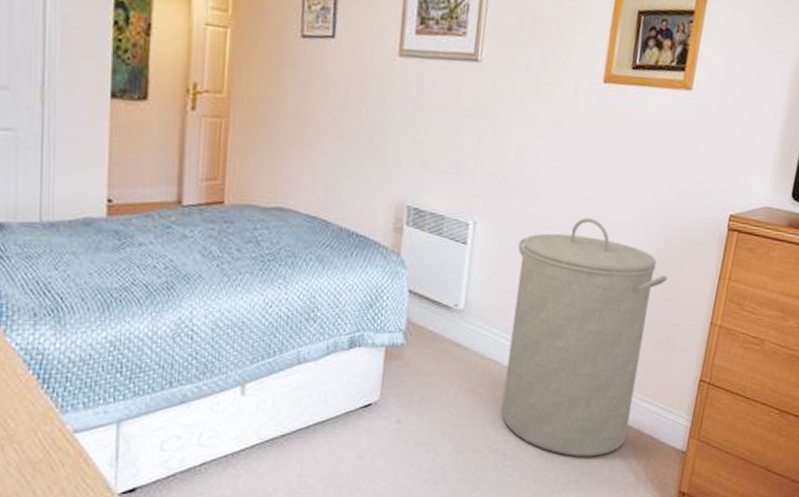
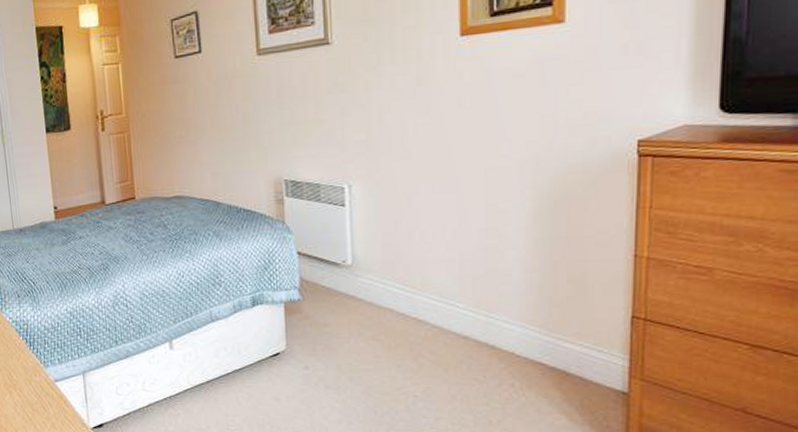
laundry hamper: present [501,217,668,457] -> none [396,165,571,398]

